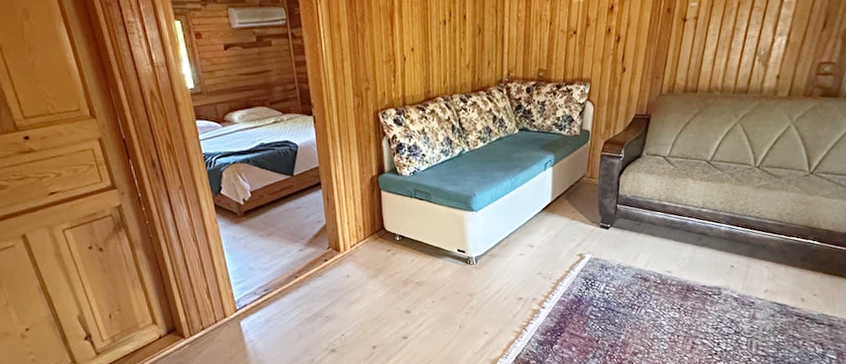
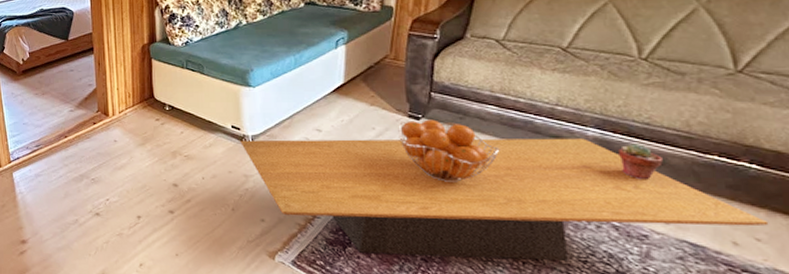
coffee table: none [465,233,821,348] -> present [240,138,769,261]
fruit basket: none [592,227,665,280] -> present [398,119,500,184]
potted succulent: none [740,233,765,261] -> present [618,144,663,181]

